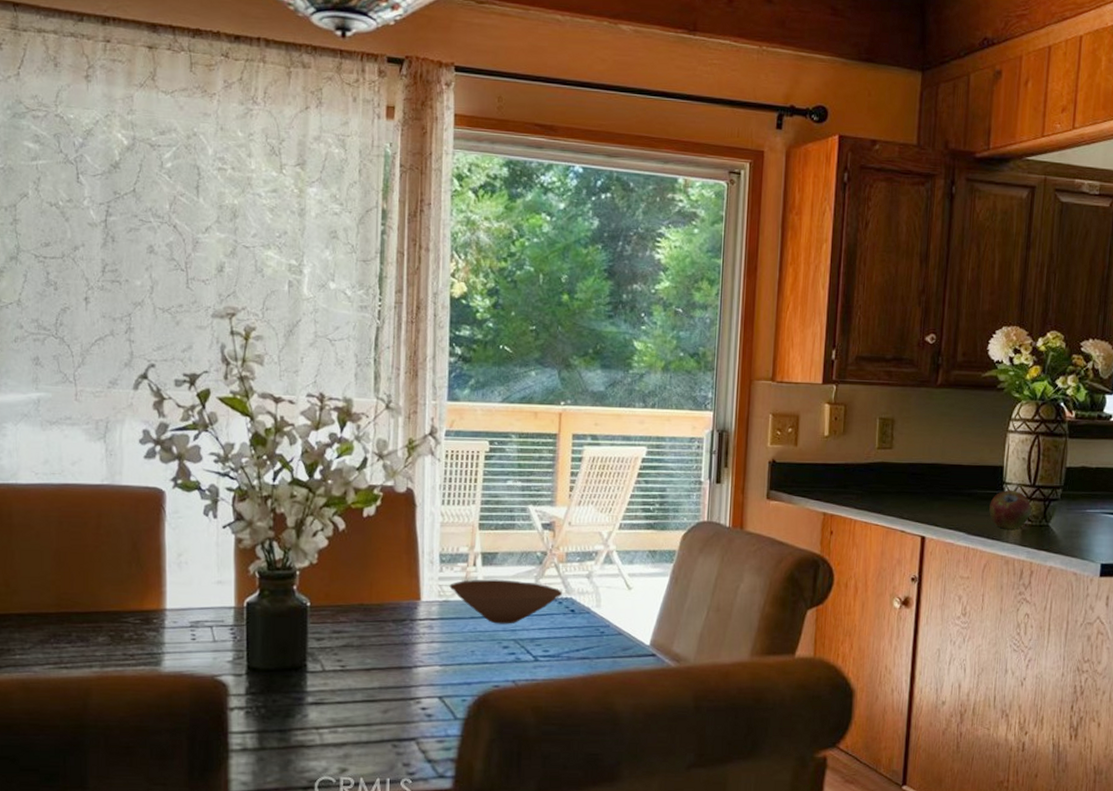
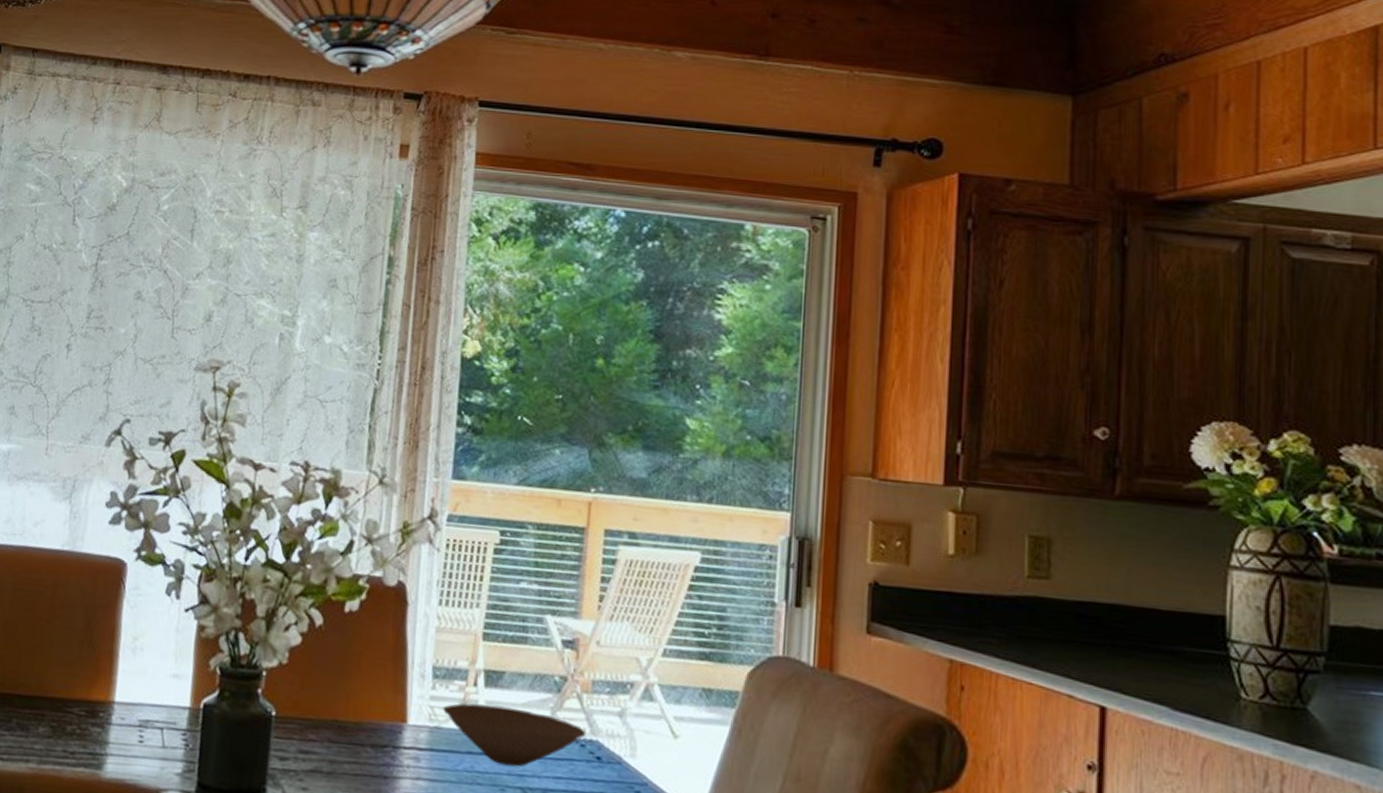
fruit: present [989,489,1031,529] -> none [1207,651,1275,710]

